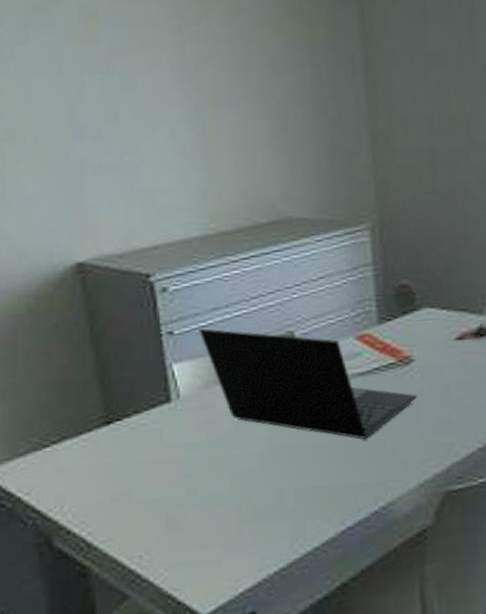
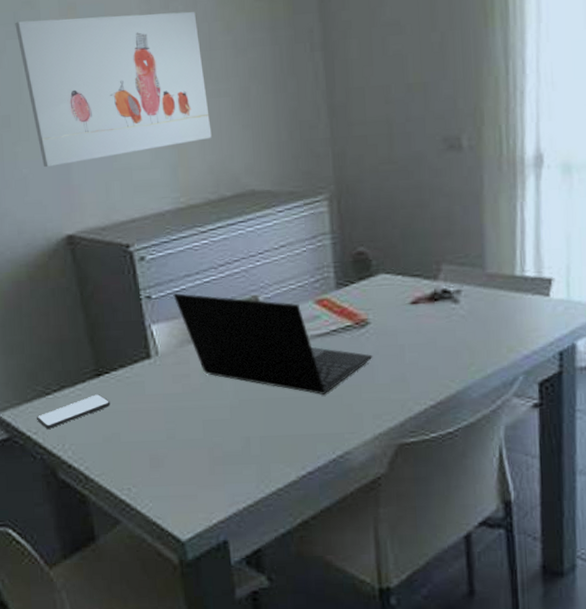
wall art: none [26,27,246,187] -> present [15,11,212,168]
smartphone: none [29,445,121,488] -> present [36,394,111,429]

